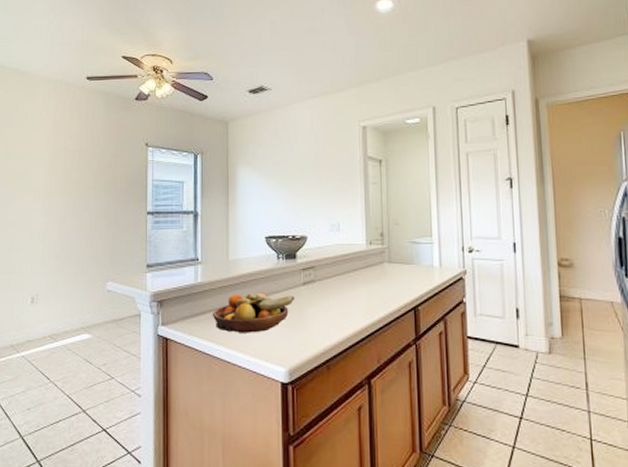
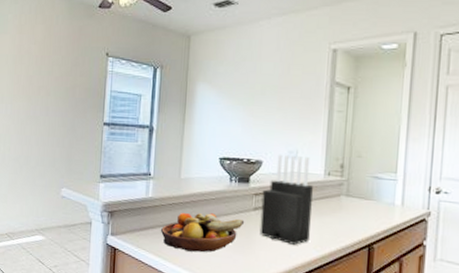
knife block: none [309,228,358,315] -> present [259,154,313,245]

